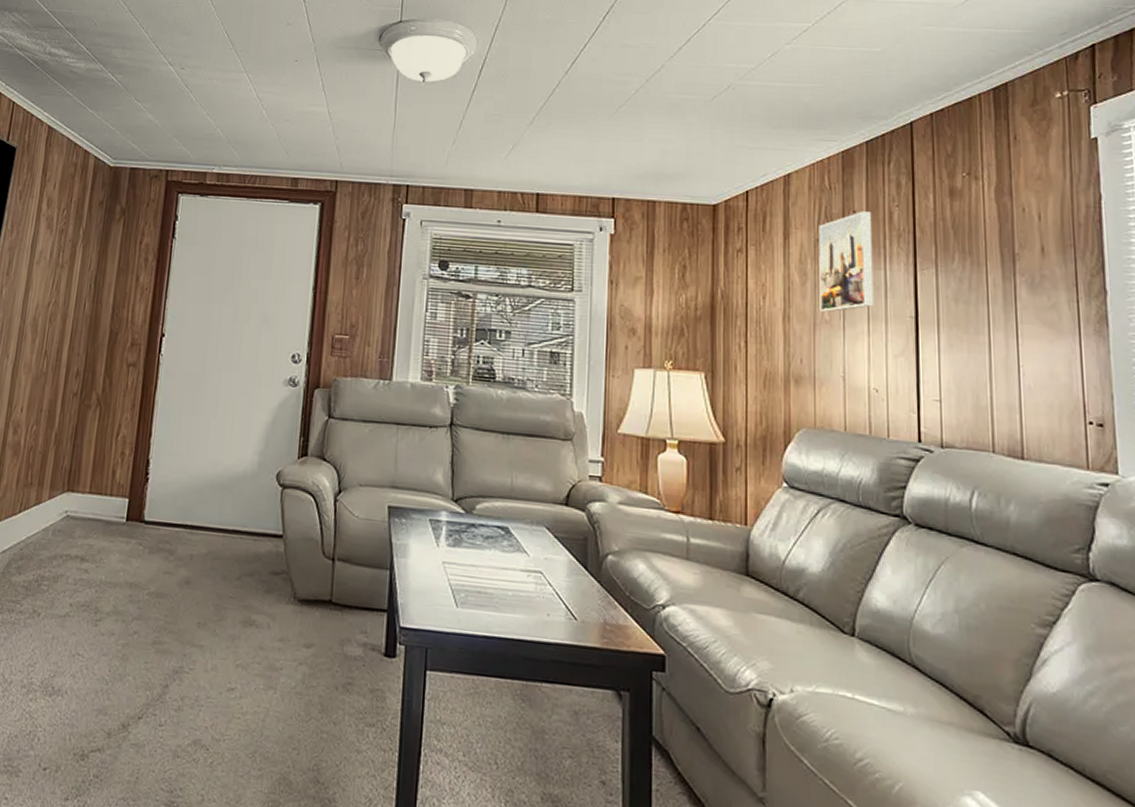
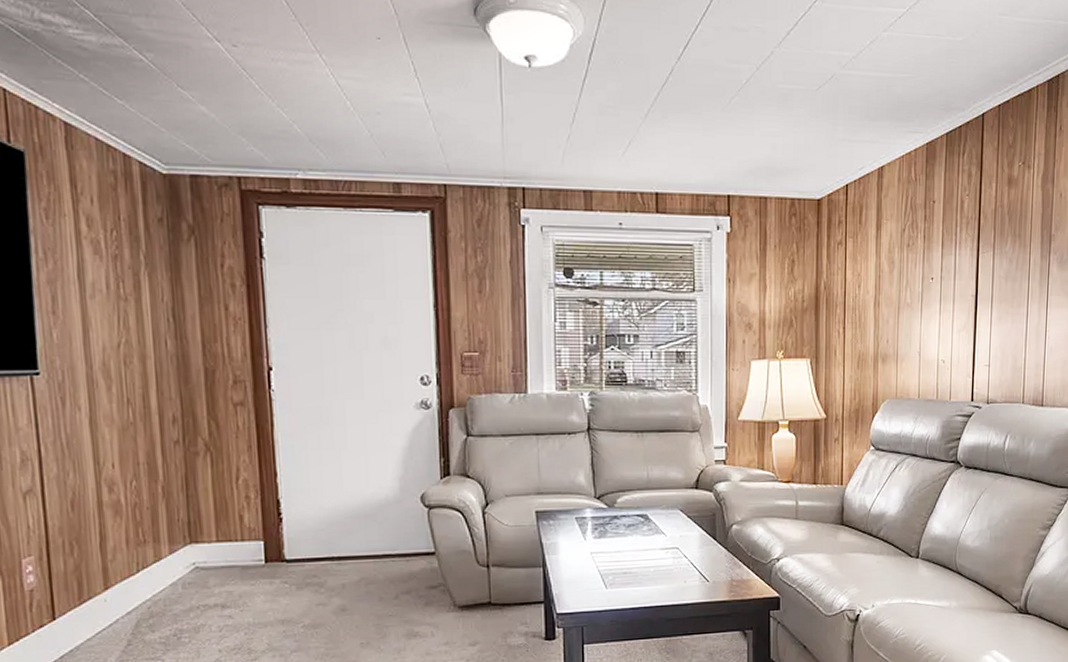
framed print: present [819,211,874,312] -> none [903,201,947,295]

